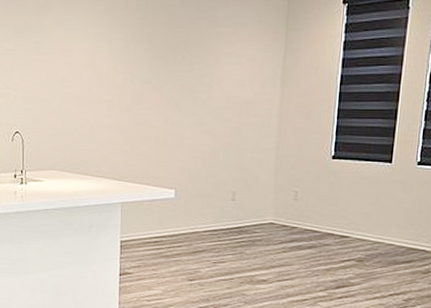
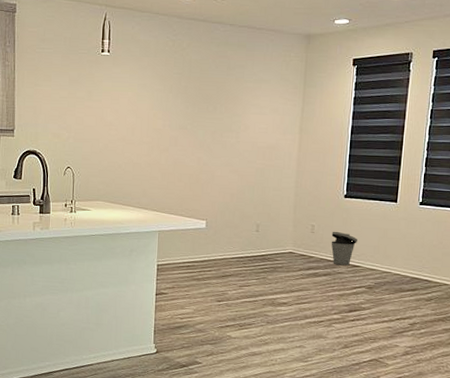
trash can: none [316,197,346,237] -> present [331,231,357,266]

